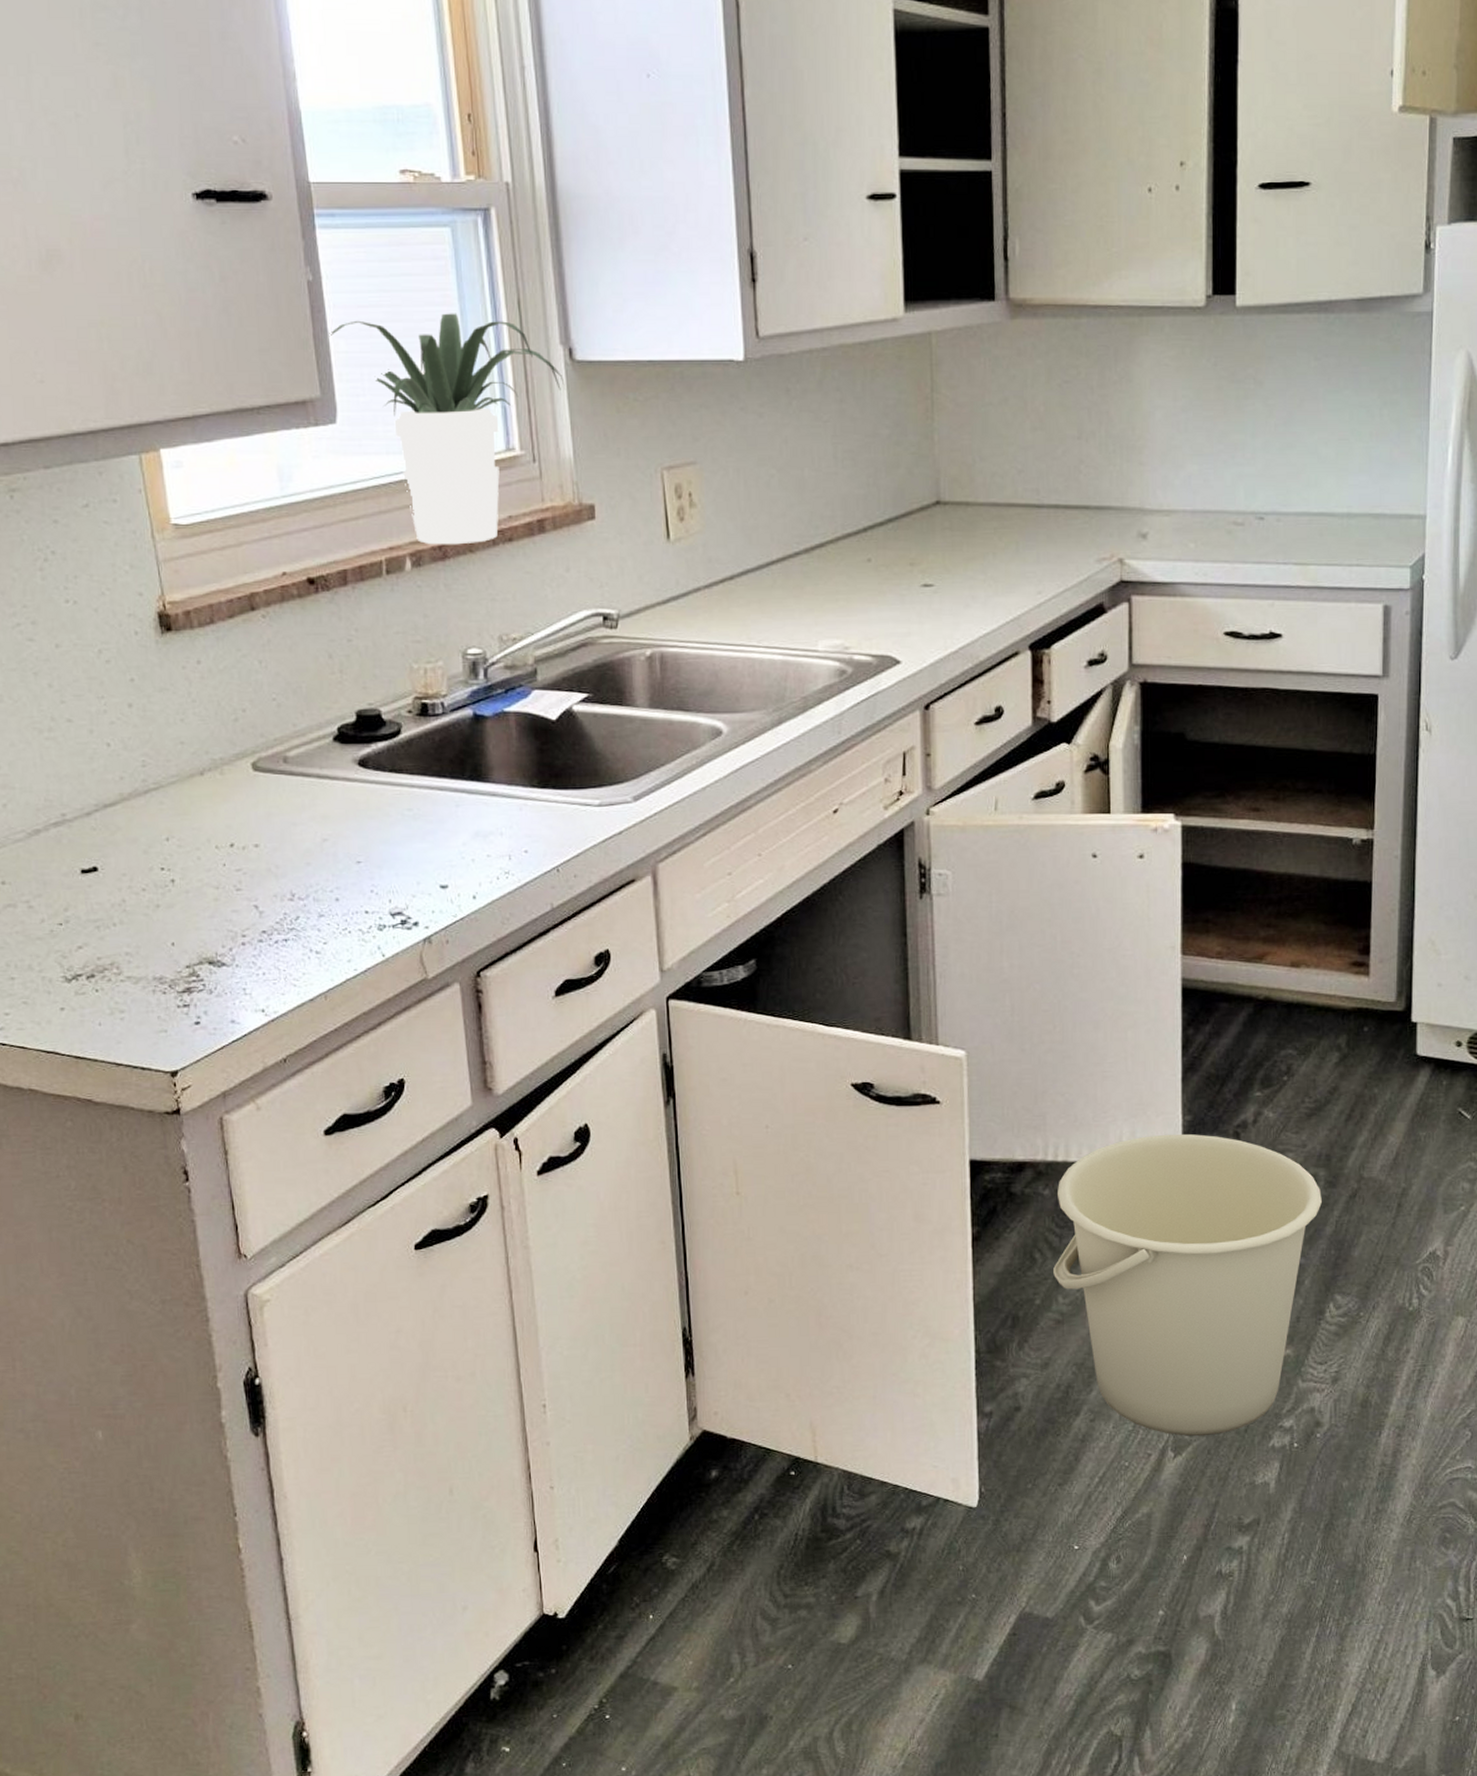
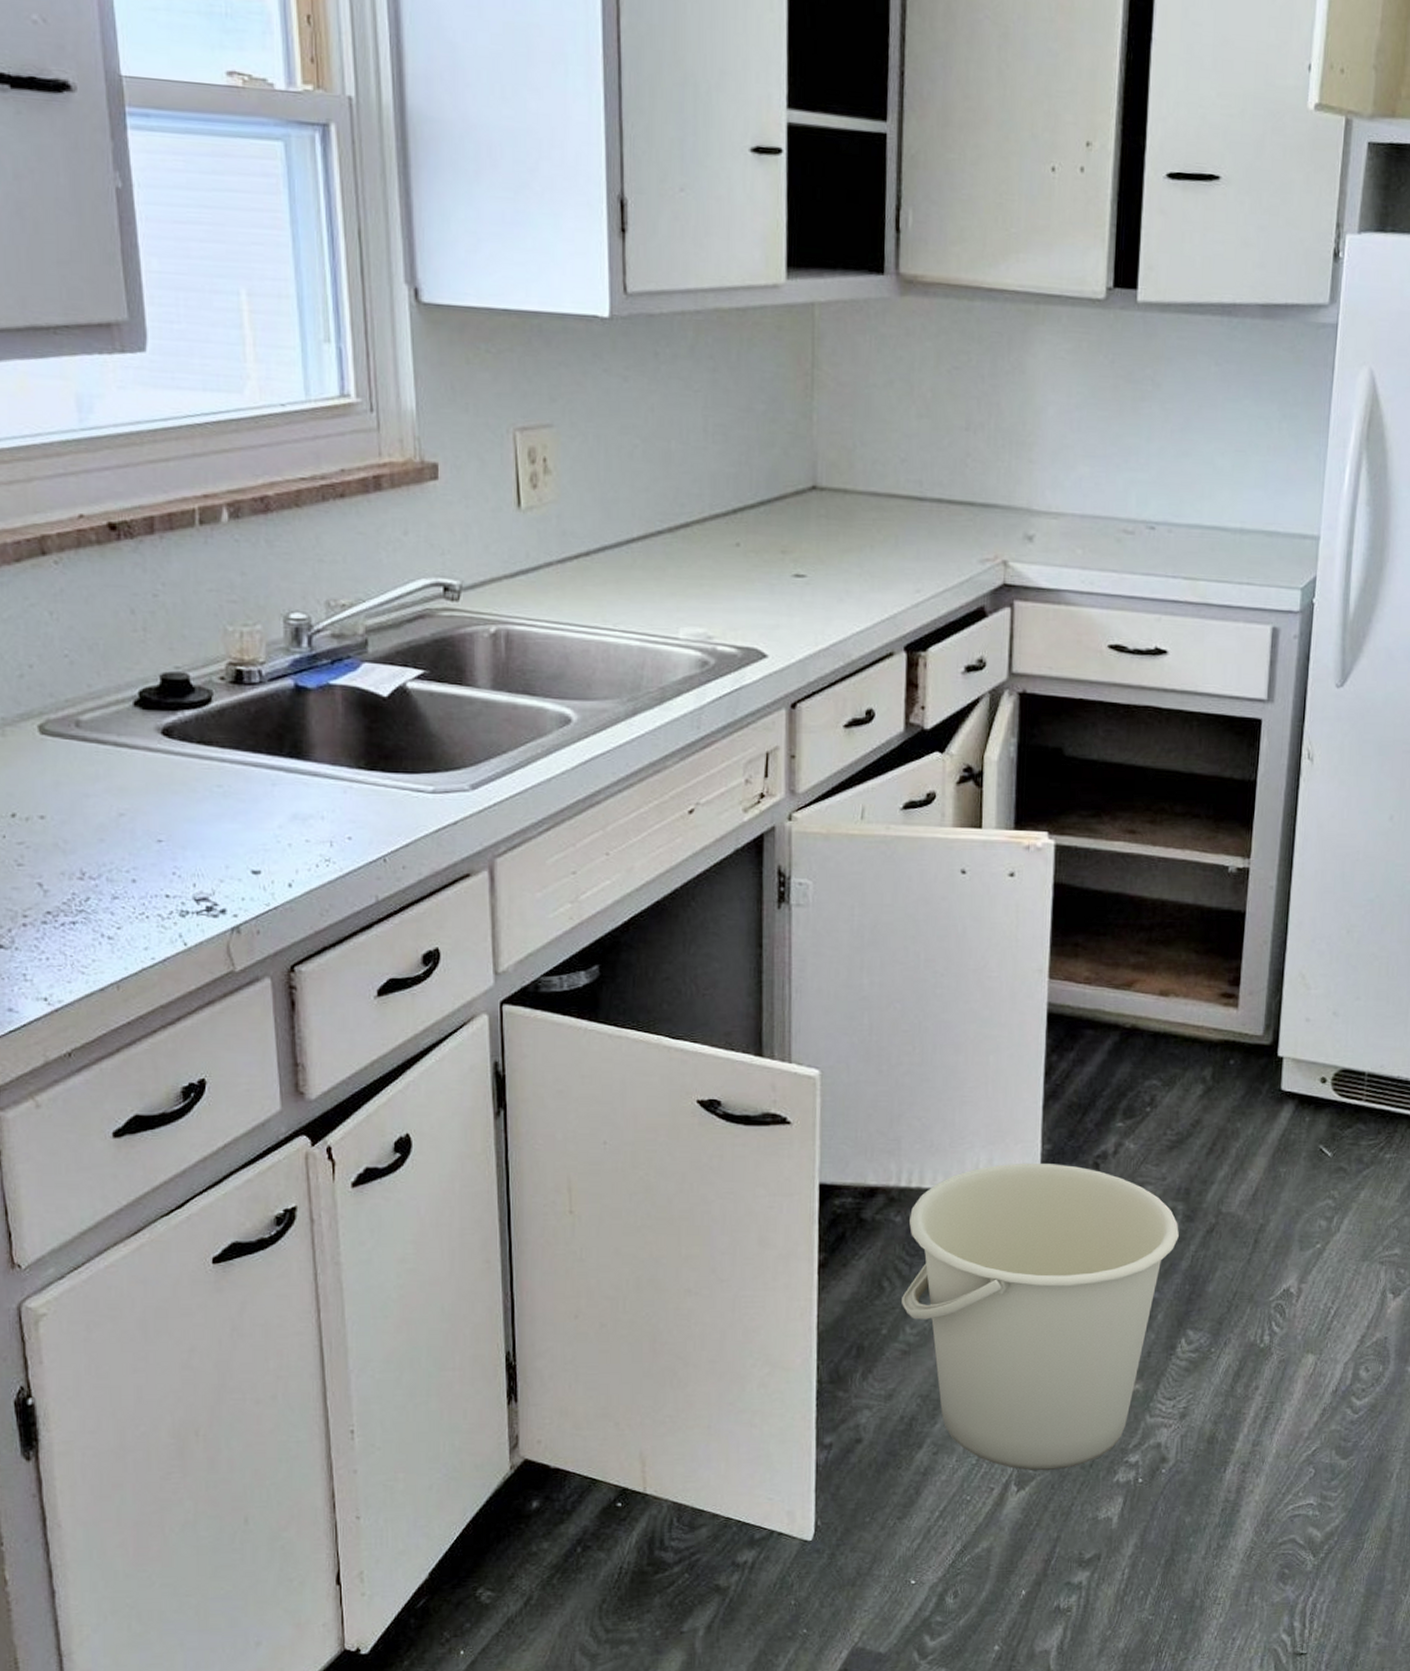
potted plant: present [329,313,565,545] -> none [140,237,409,498]

